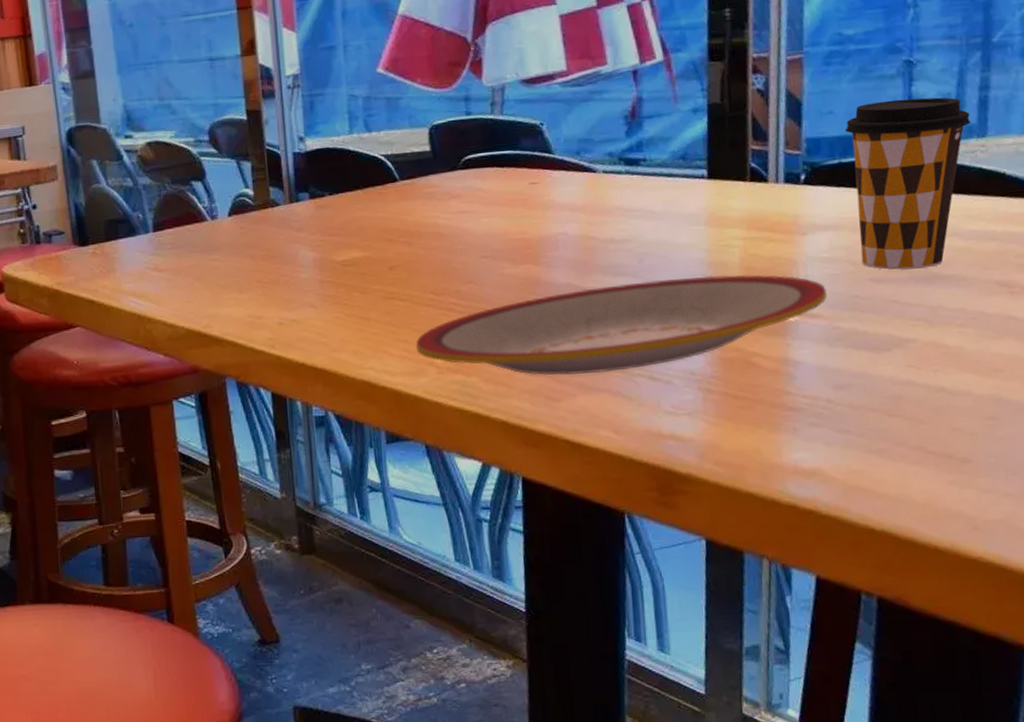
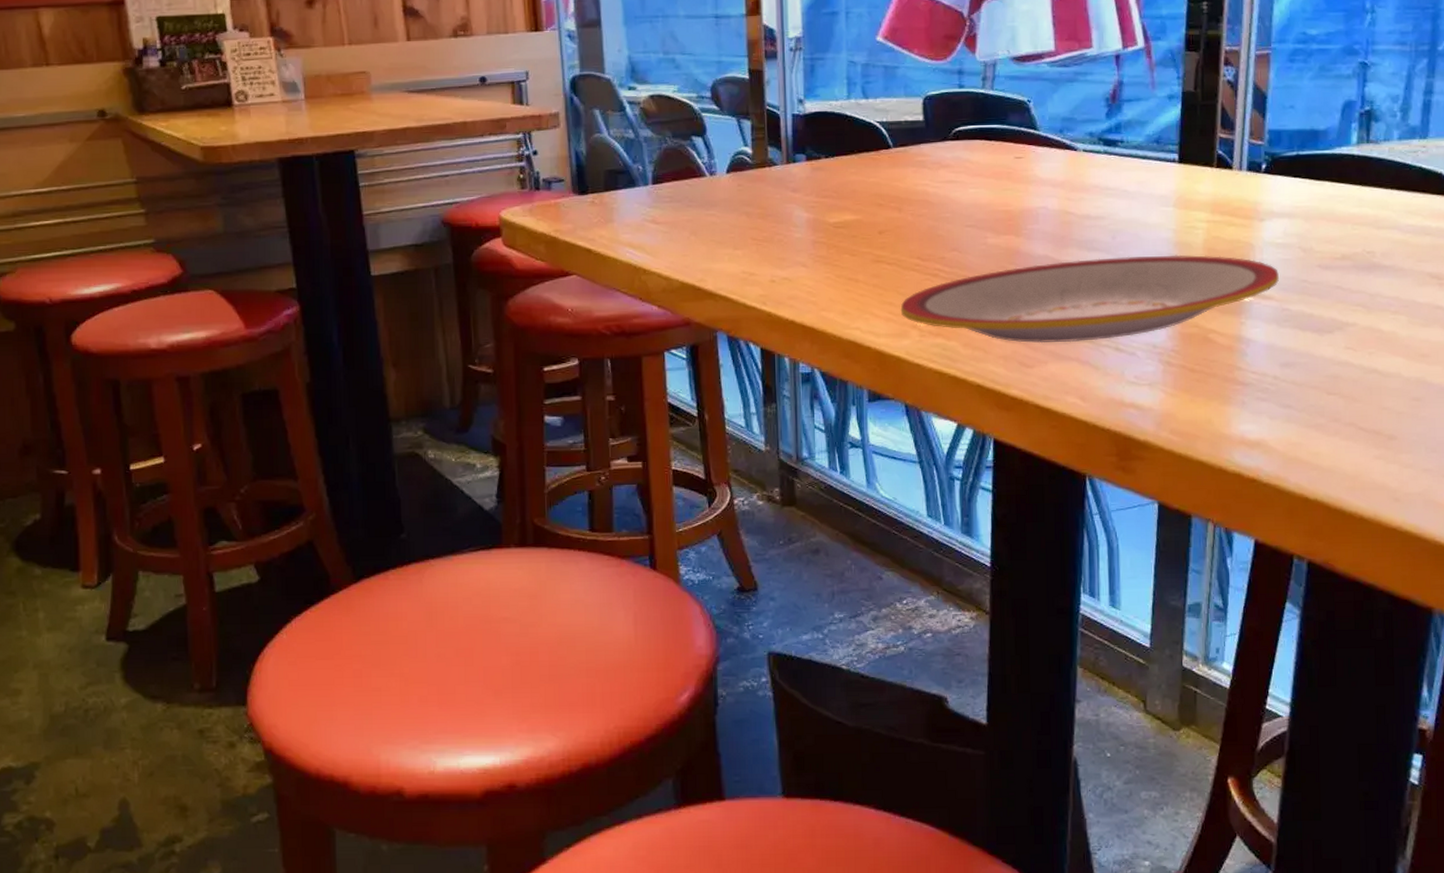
coffee cup: present [844,97,972,271] -> none [1303,98,1415,259]

